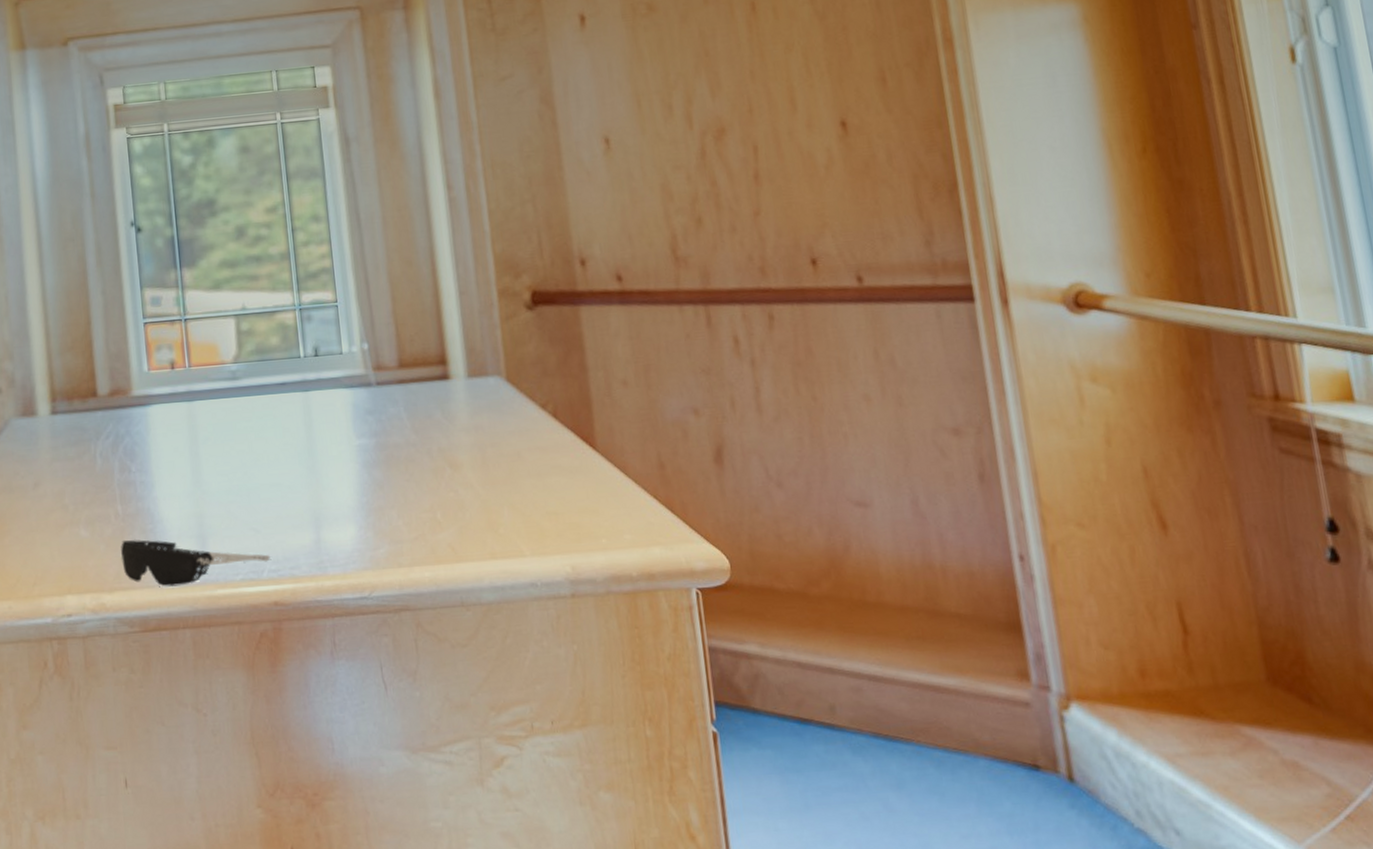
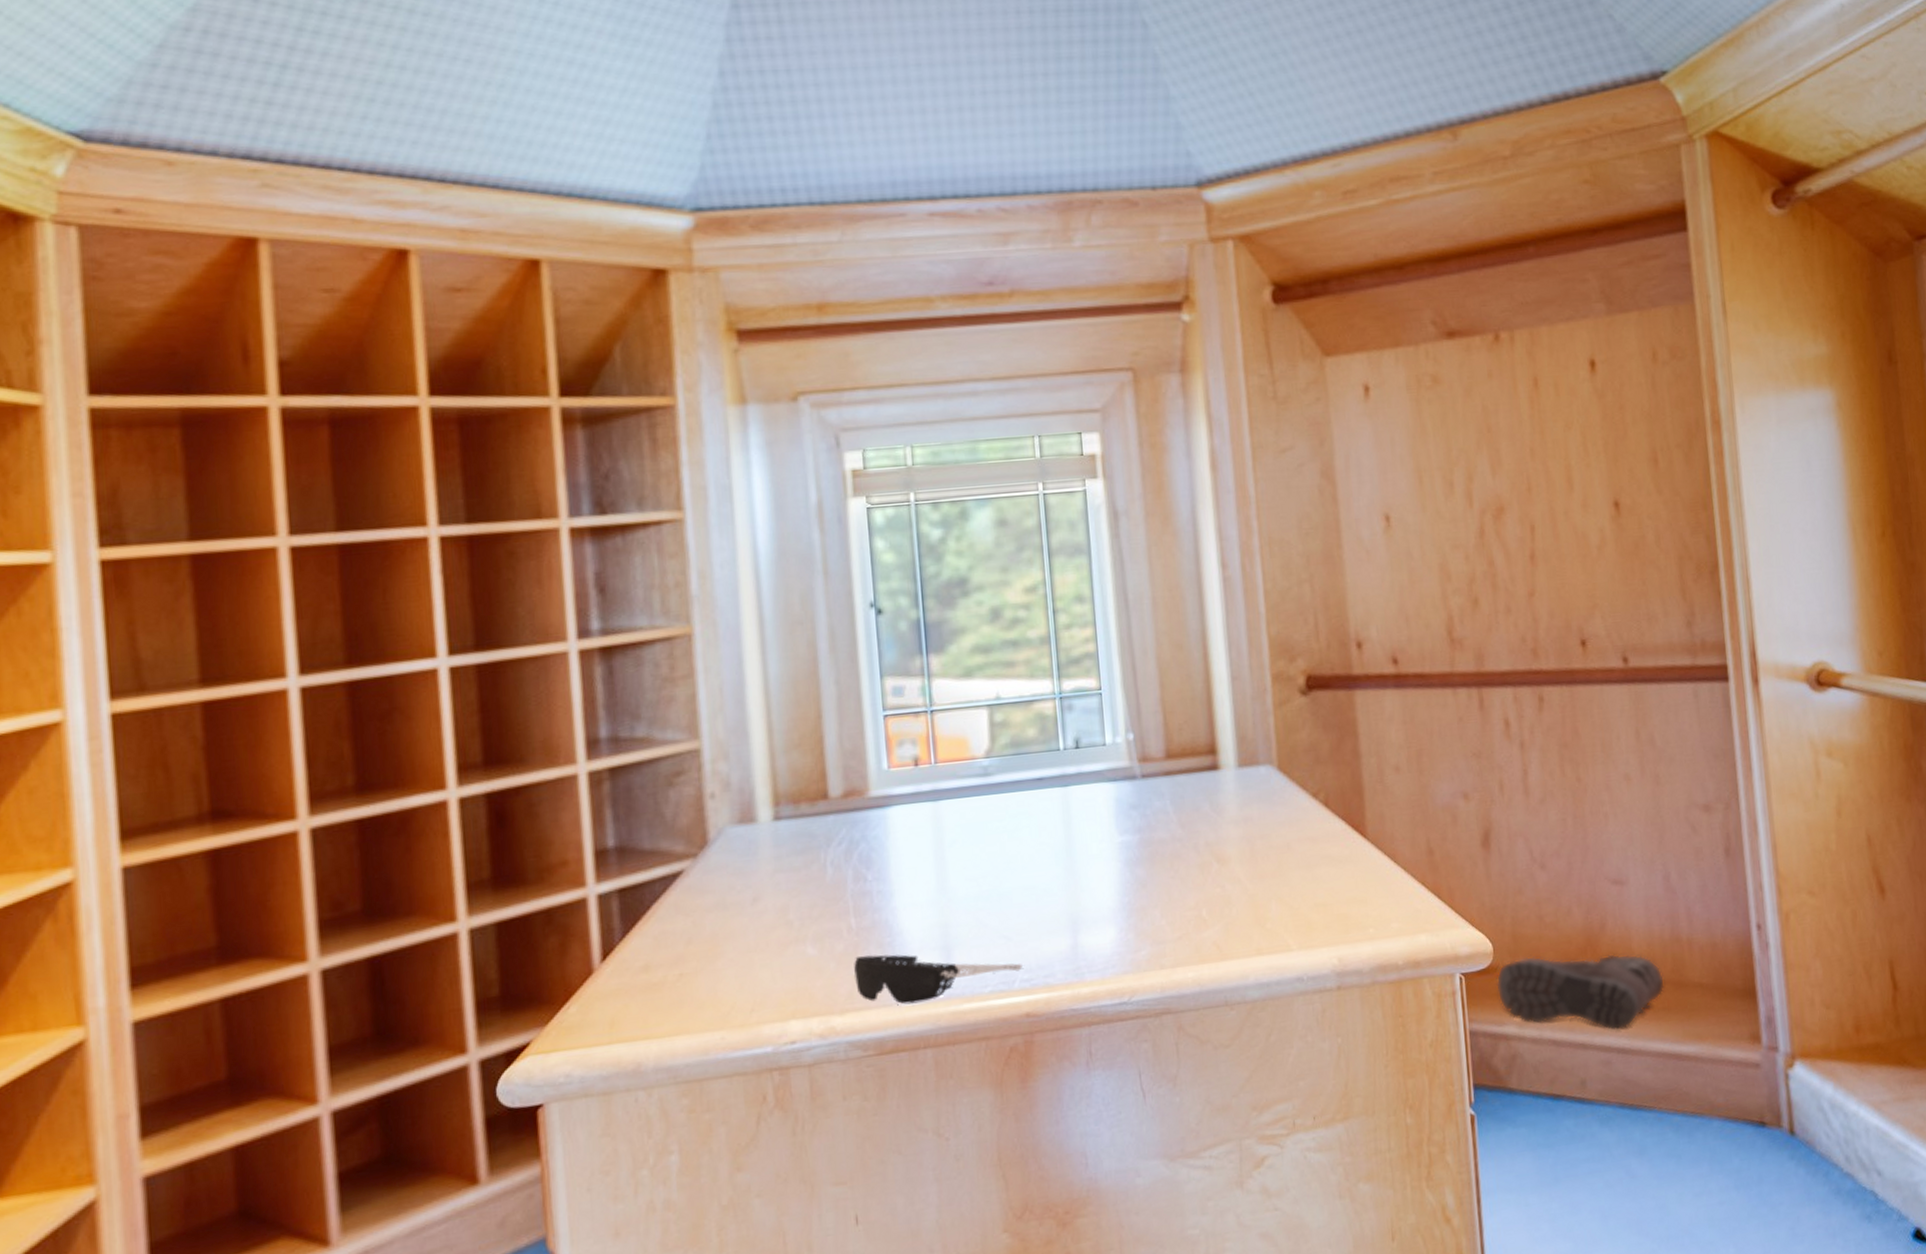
boot: none [734,575,918,656] -> present [1496,954,1665,1030]

